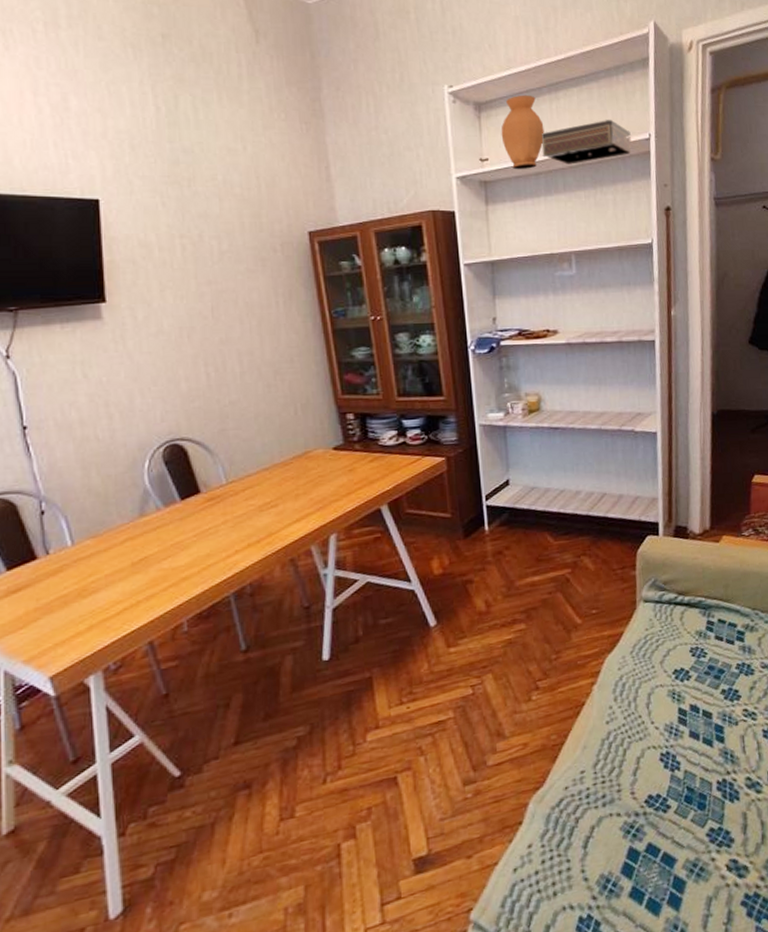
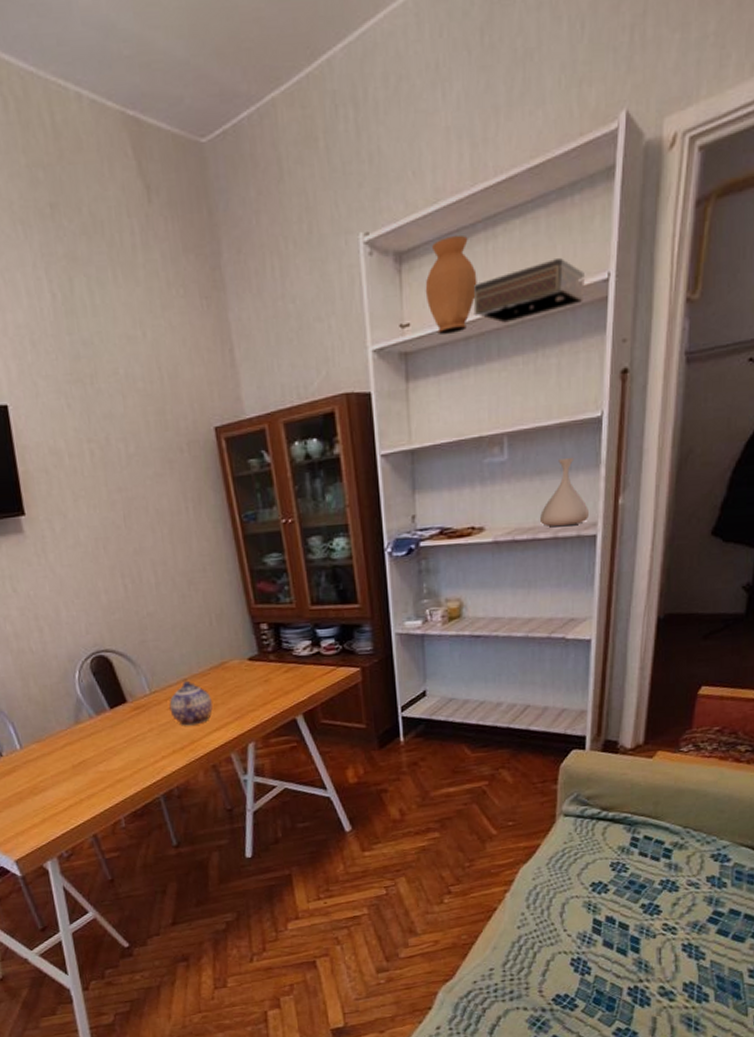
teapot: none [247,470,295,518] -> present [169,680,214,726]
vase: none [605,274,647,333] -> present [539,457,588,527]

